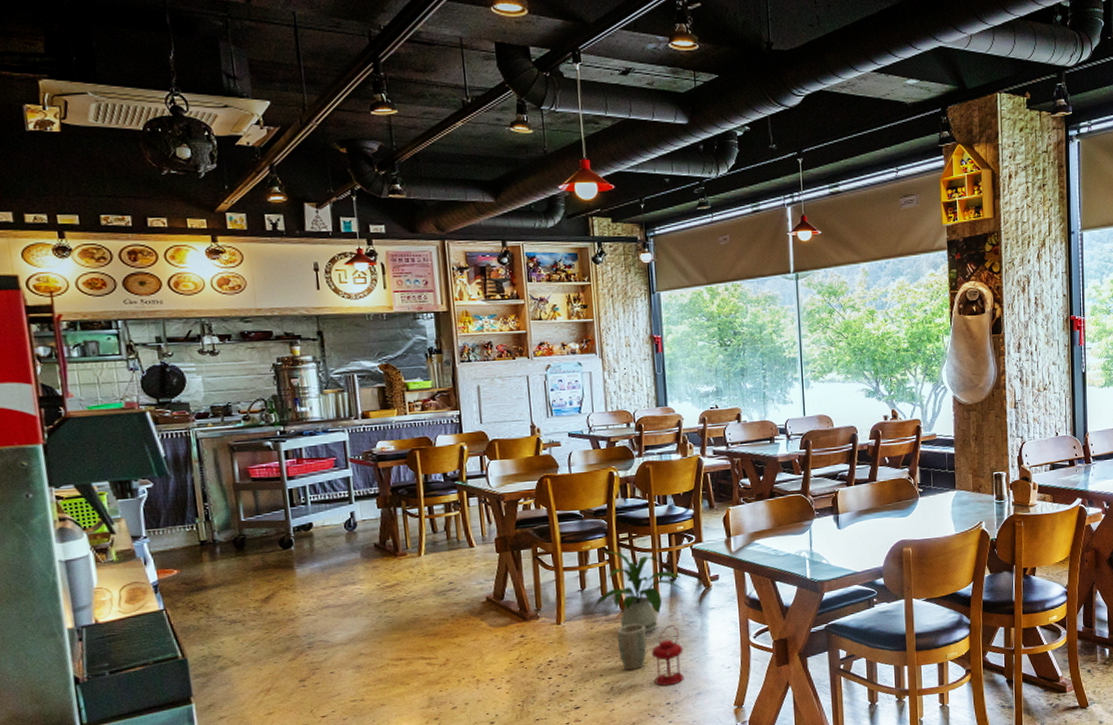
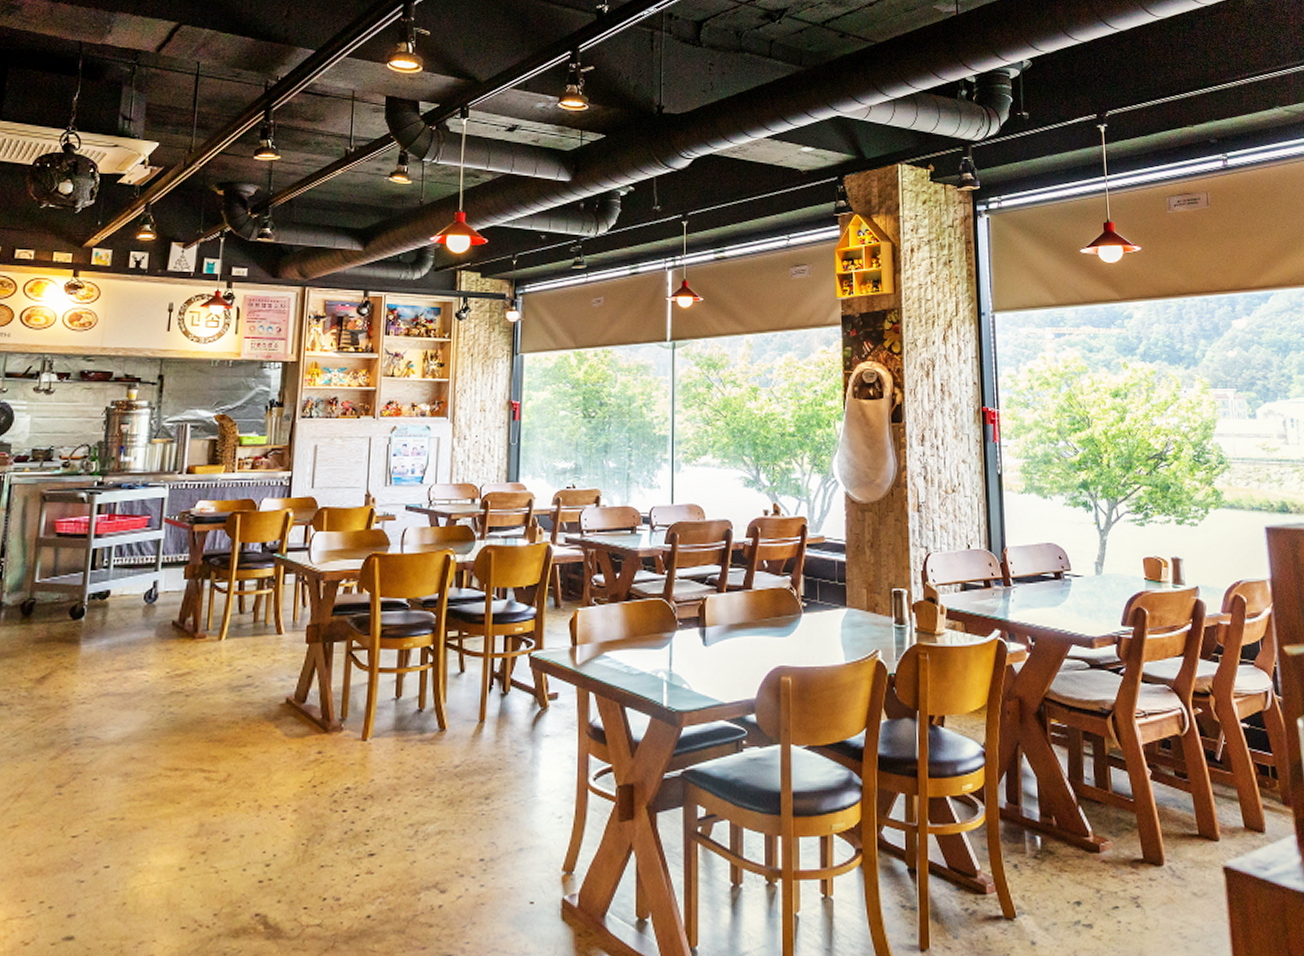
house plant: present [594,551,683,634] -> none [408,651,514,763]
plant pot: present [617,623,647,670] -> none [430,748,465,810]
lantern: present [651,625,684,686] -> none [468,754,507,836]

